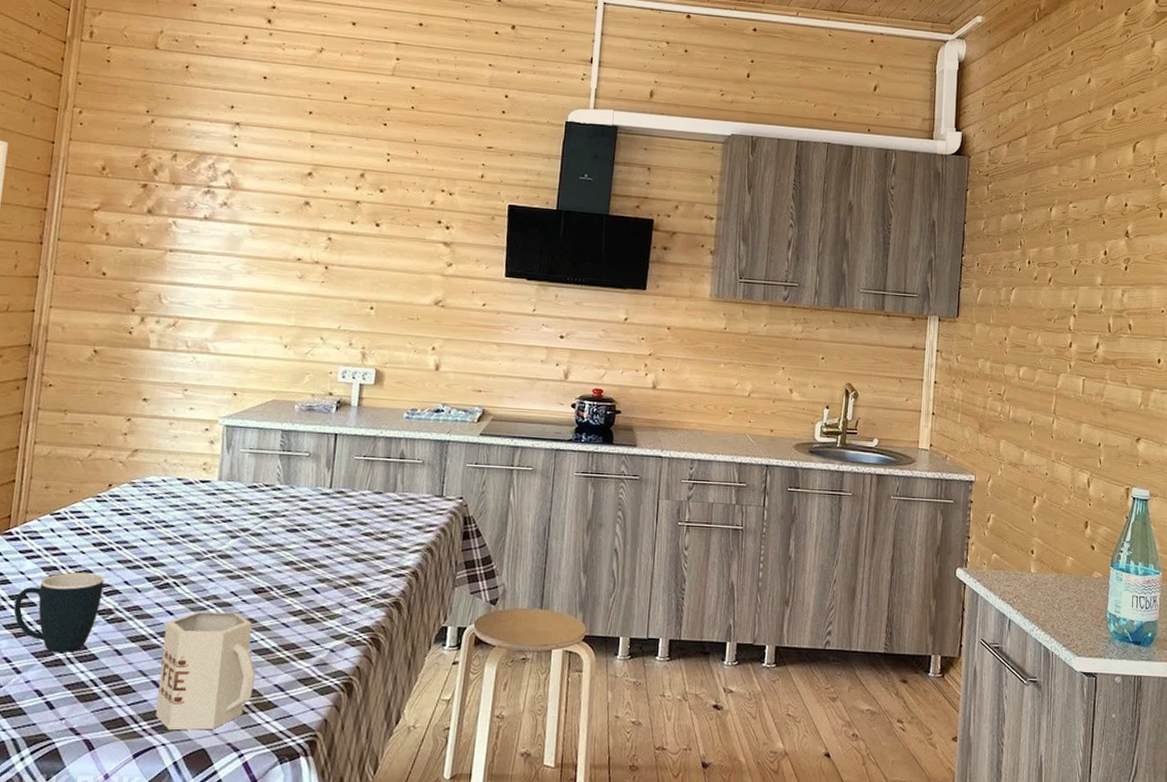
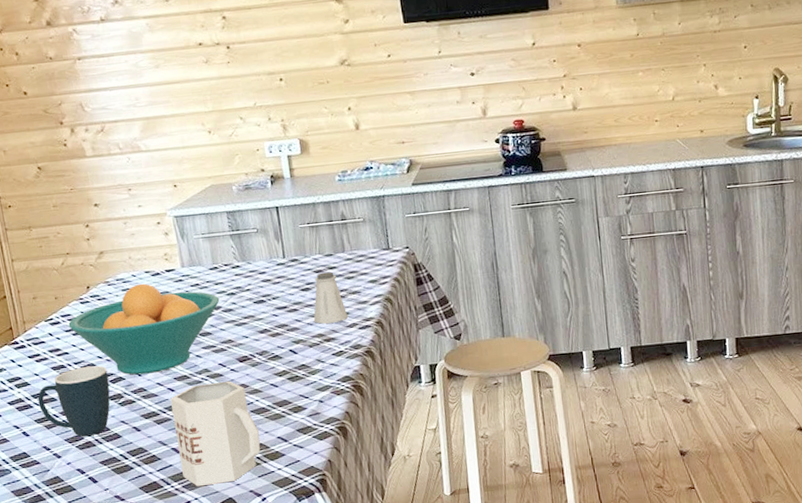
fruit bowl: none [75,490,251,591] -> present [68,283,220,375]
saltshaker: none [345,510,383,566] -> present [313,271,348,324]

